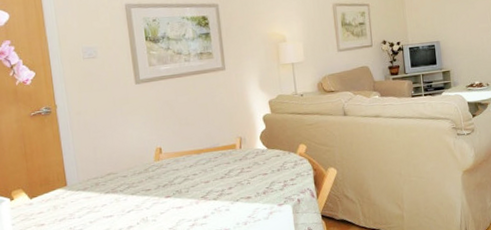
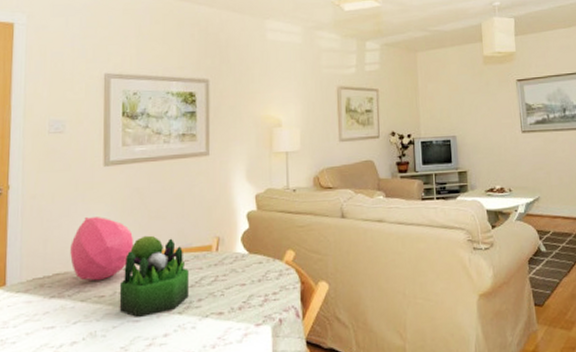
decorative ball: none [116,126,169,178] -> present [70,217,133,281]
plant: none [162,139,221,205] -> present [119,235,189,318]

